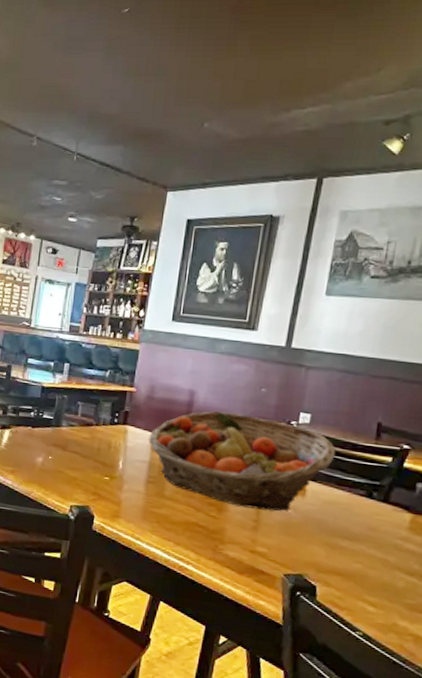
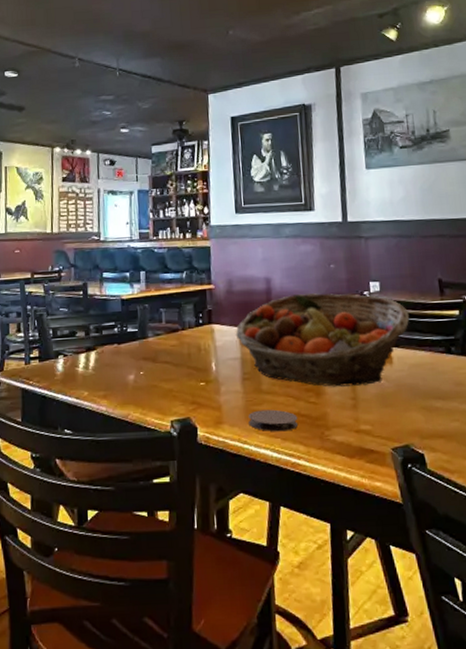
coaster: none [145,512,195,537] -> present [248,409,299,432]

